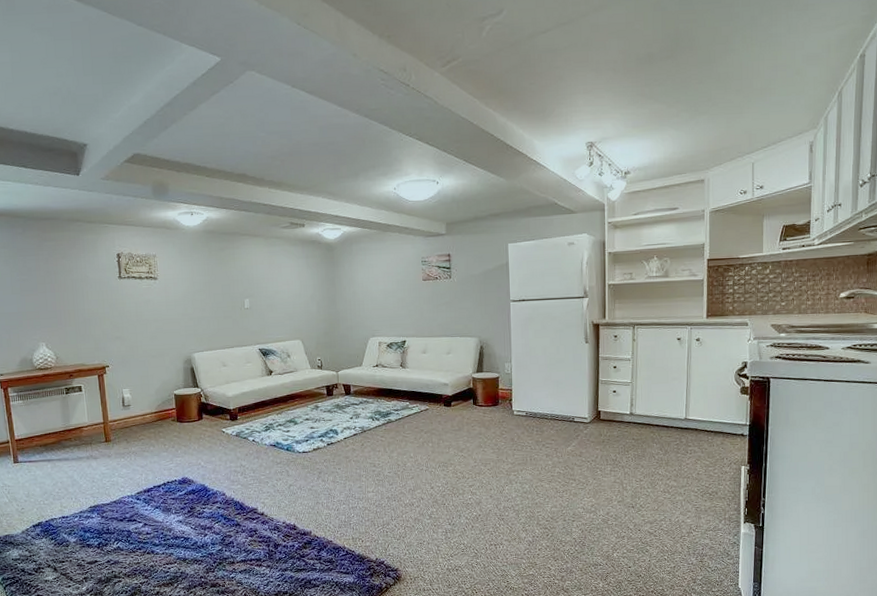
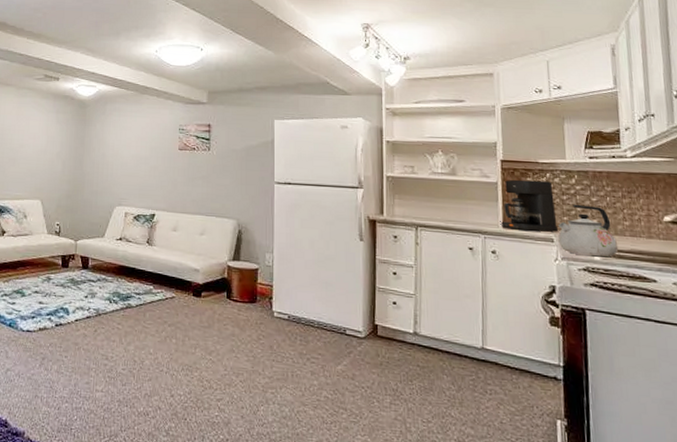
coffee maker: none [705,273,752,319] -> present [501,179,558,232]
kettle: none [752,291,801,334] -> present [558,204,619,257]

